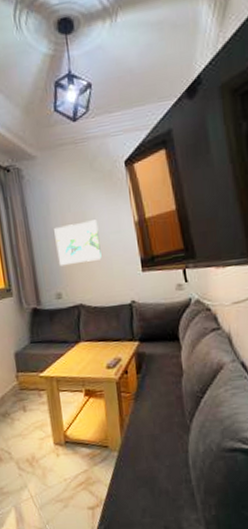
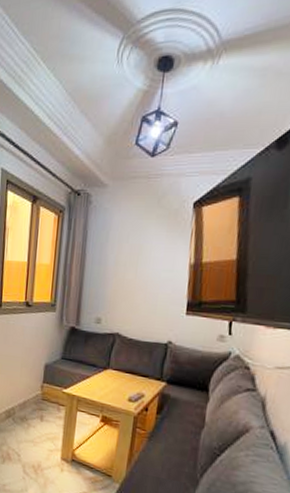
wall art: present [54,220,102,267] -> none [106,254,153,295]

